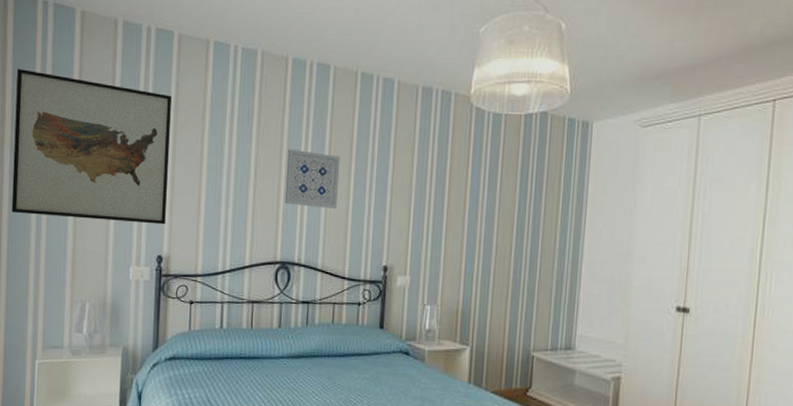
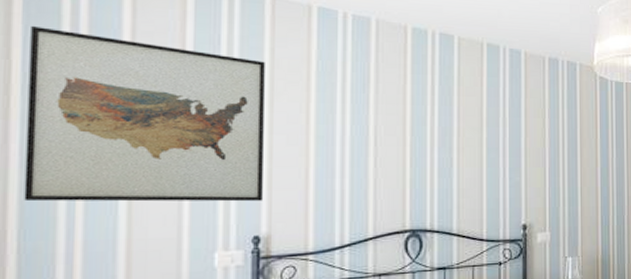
wall art: present [284,148,341,209] -> none [411,116,471,173]

